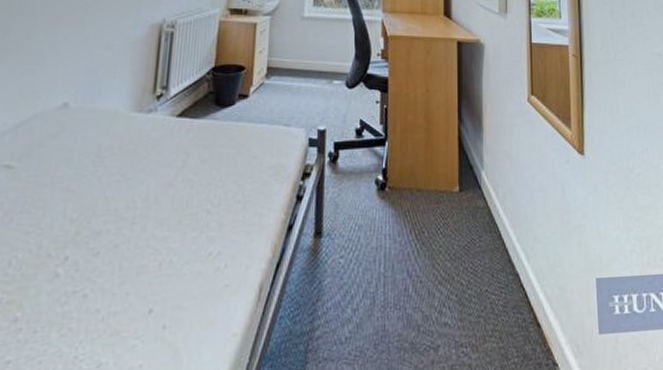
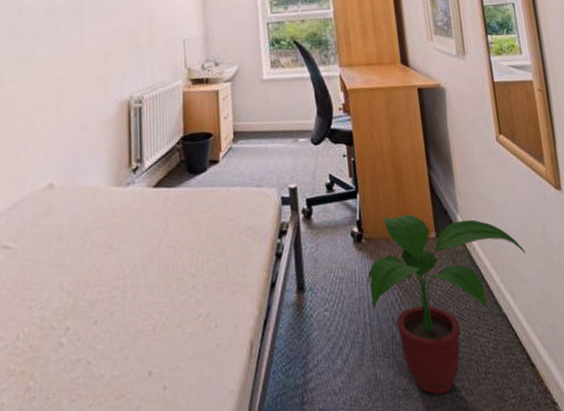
potted plant: none [385,166,545,349] -> present [366,213,527,395]

